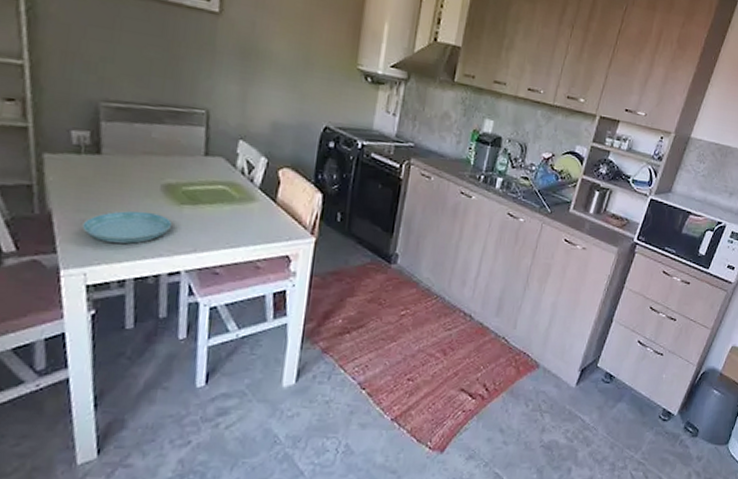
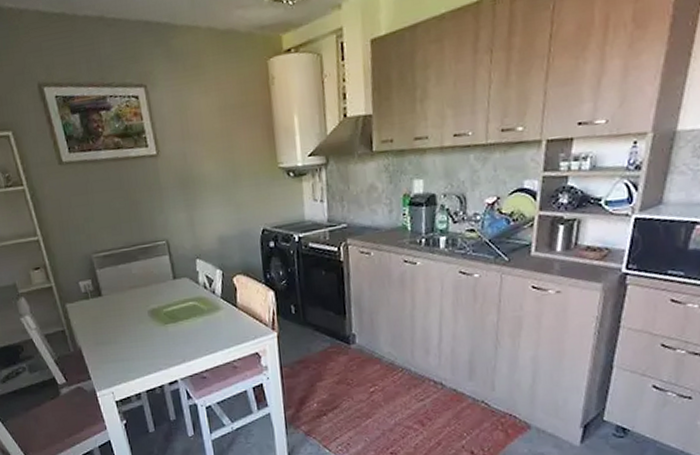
saucer: present [82,211,173,244] -> none [102,335,163,366]

